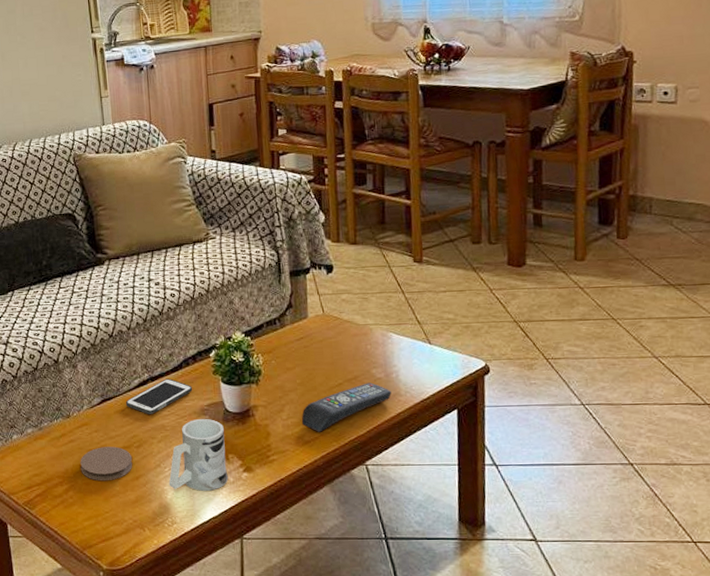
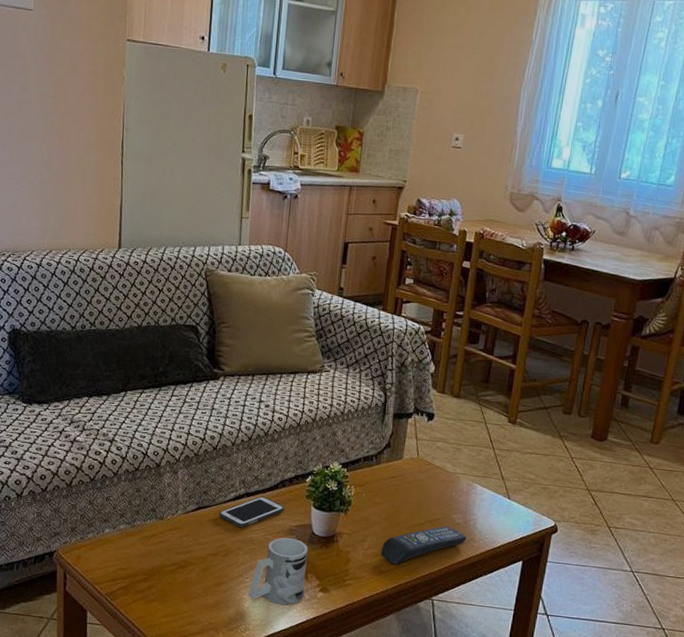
coaster: present [80,446,133,481] -> none [166,551,218,584]

